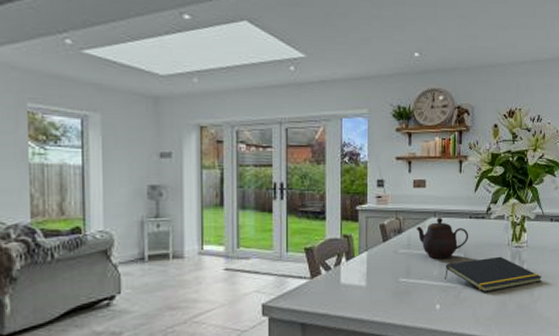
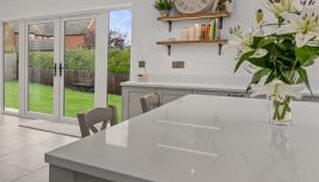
teapot: present [416,218,469,259] -> none [173,95,227,130]
notepad: present [445,256,542,292] -> none [200,132,307,164]

